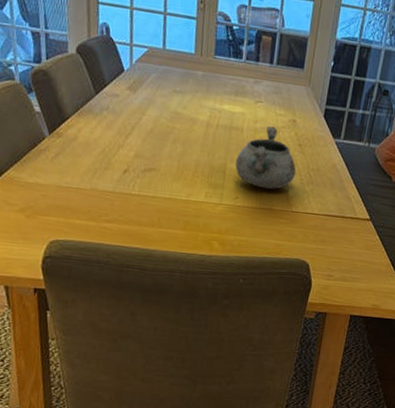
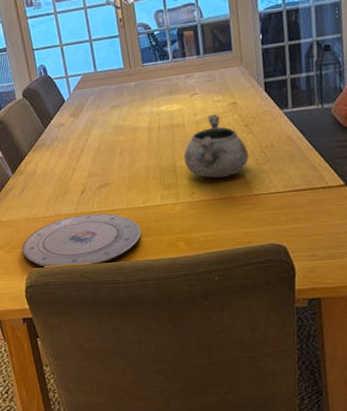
plate: none [46,194,179,249] -> present [22,213,141,269]

